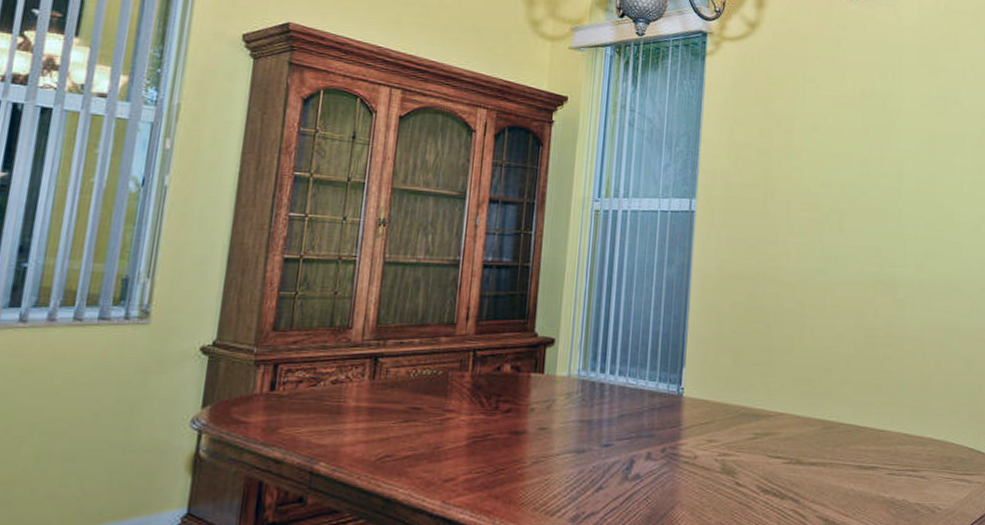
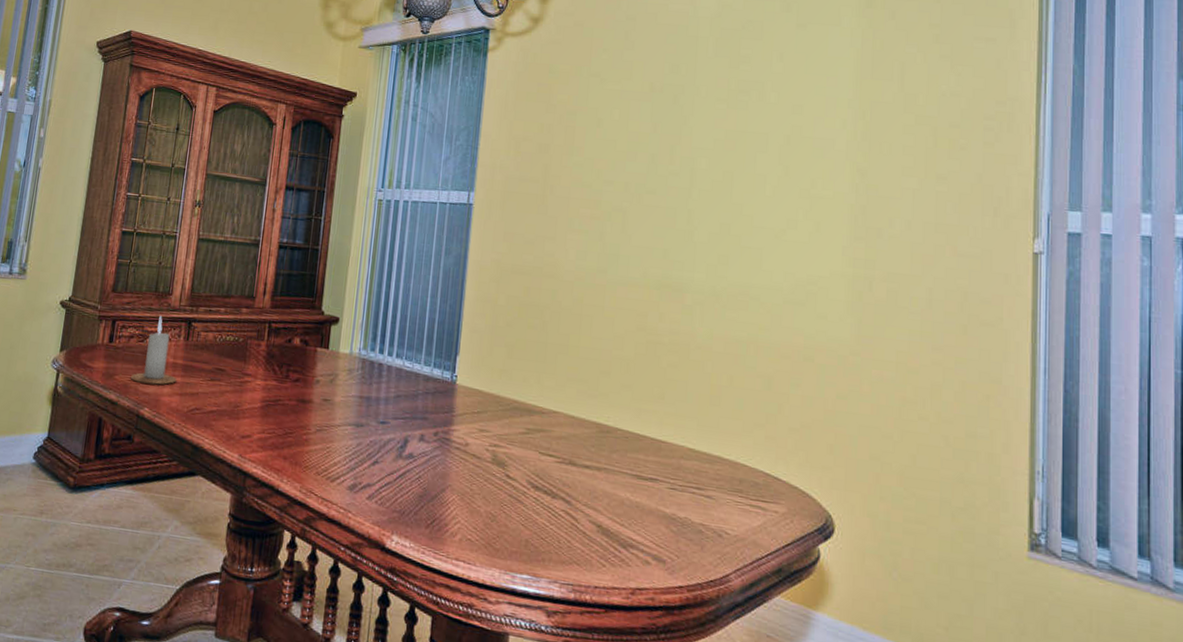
candle: none [301,353,361,434] -> present [131,315,177,385]

